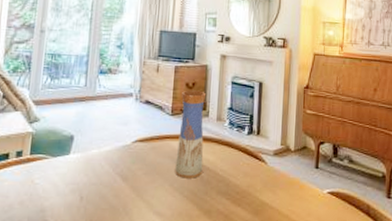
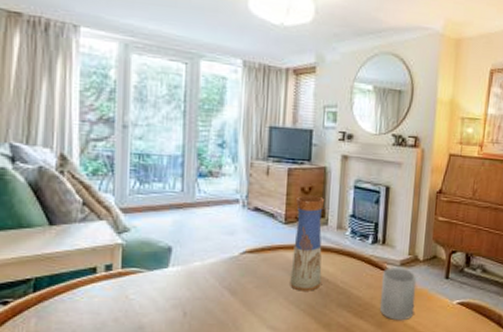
mug: none [256,157,289,209] -> present [380,268,417,321]

